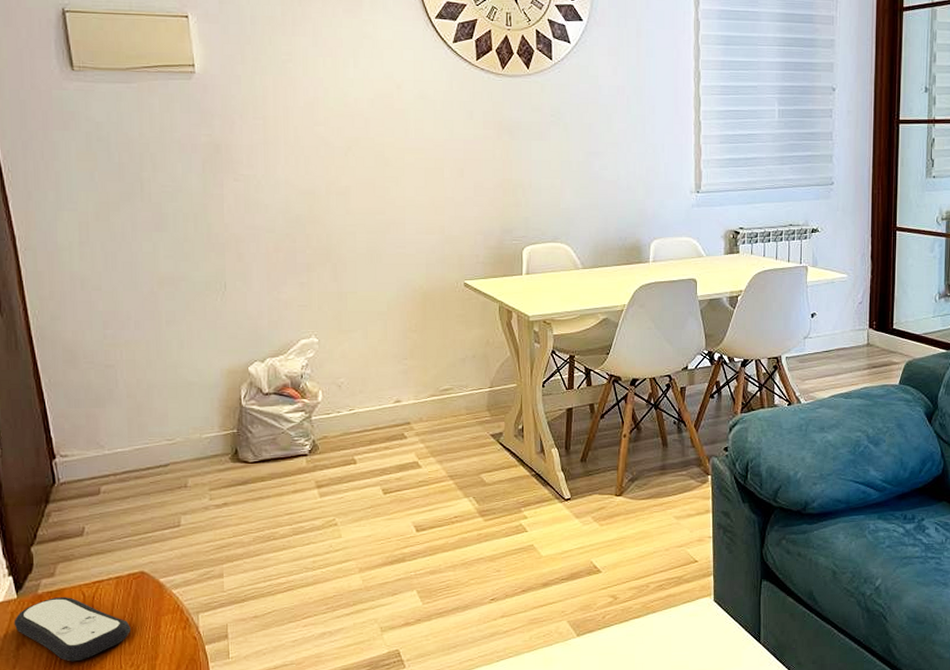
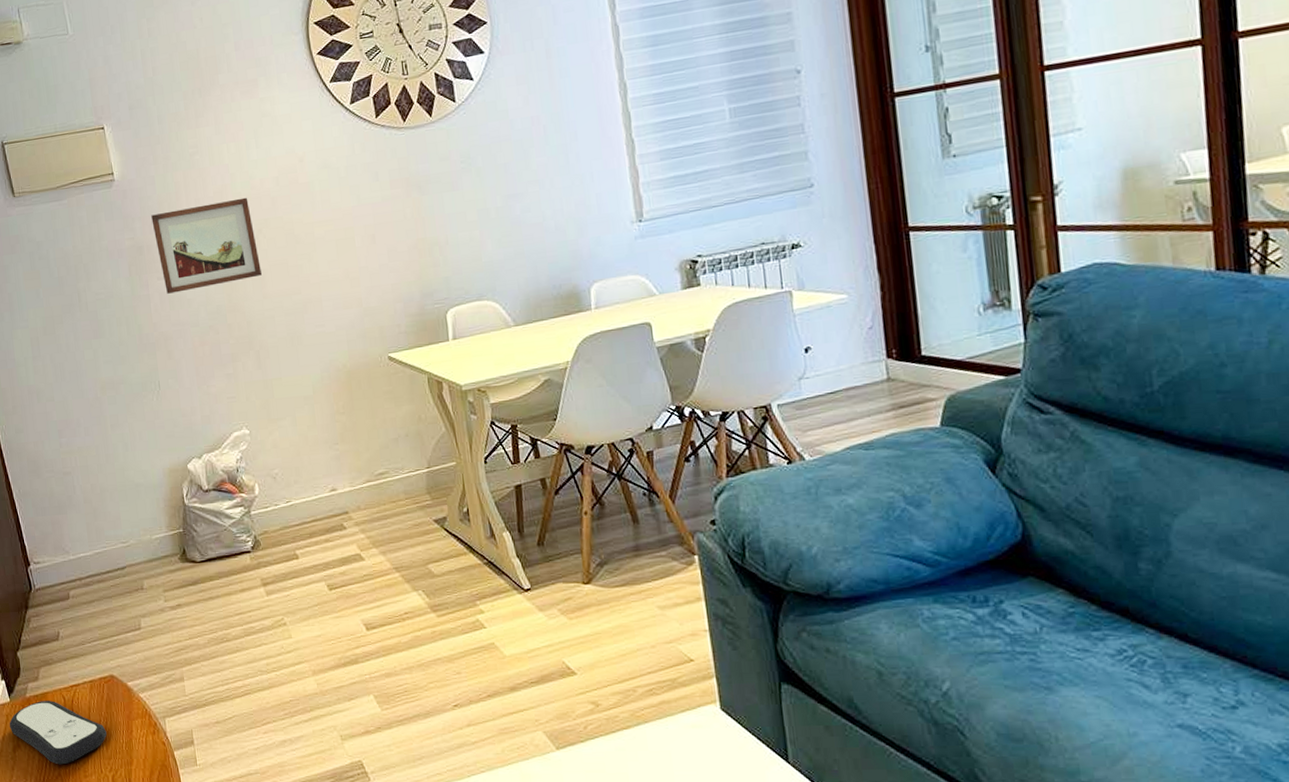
wall art: none [233,113,347,196] -> present [151,197,262,294]

